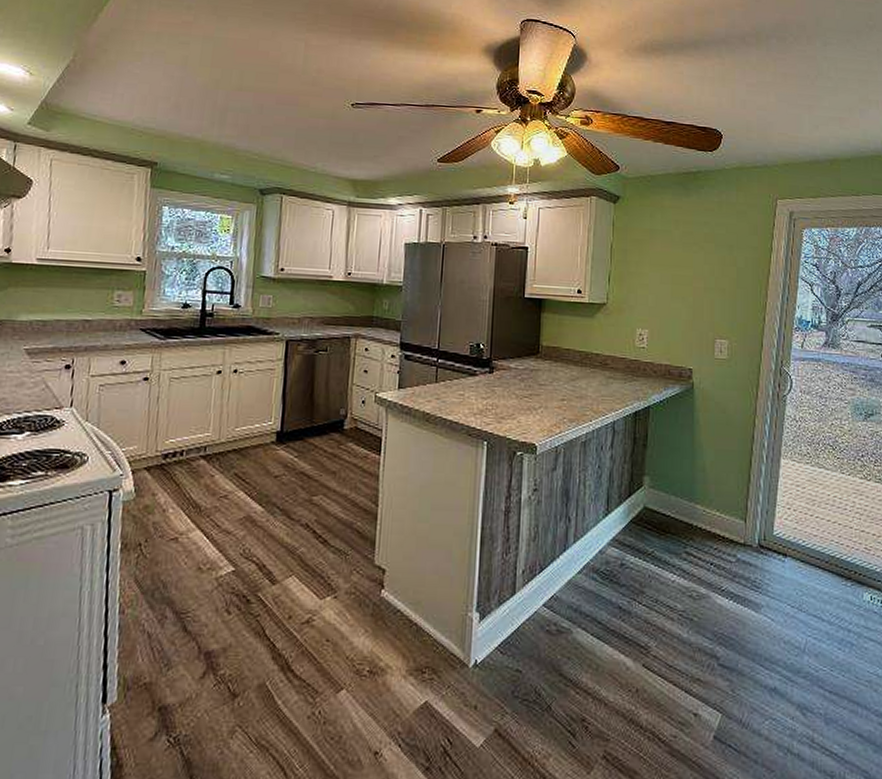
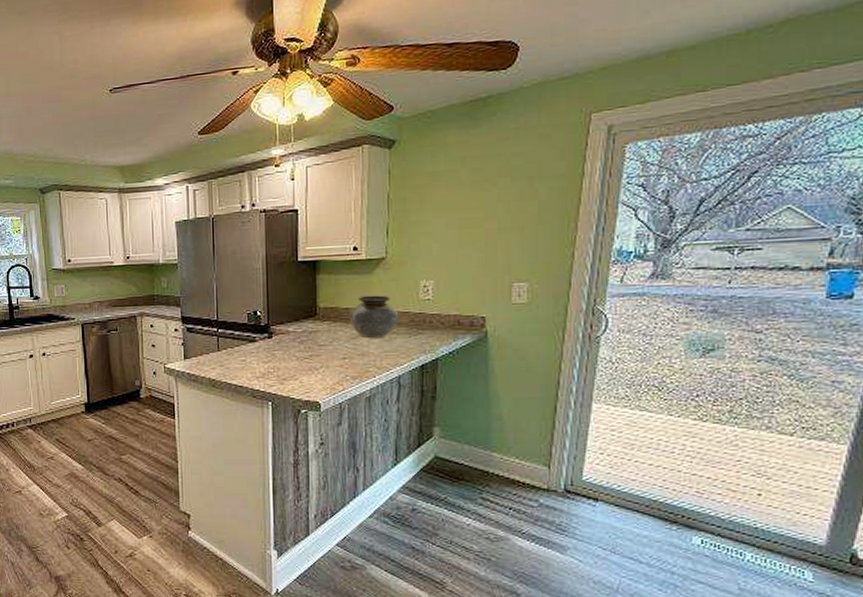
vase: none [569,338,616,383] -> present [348,295,399,339]

